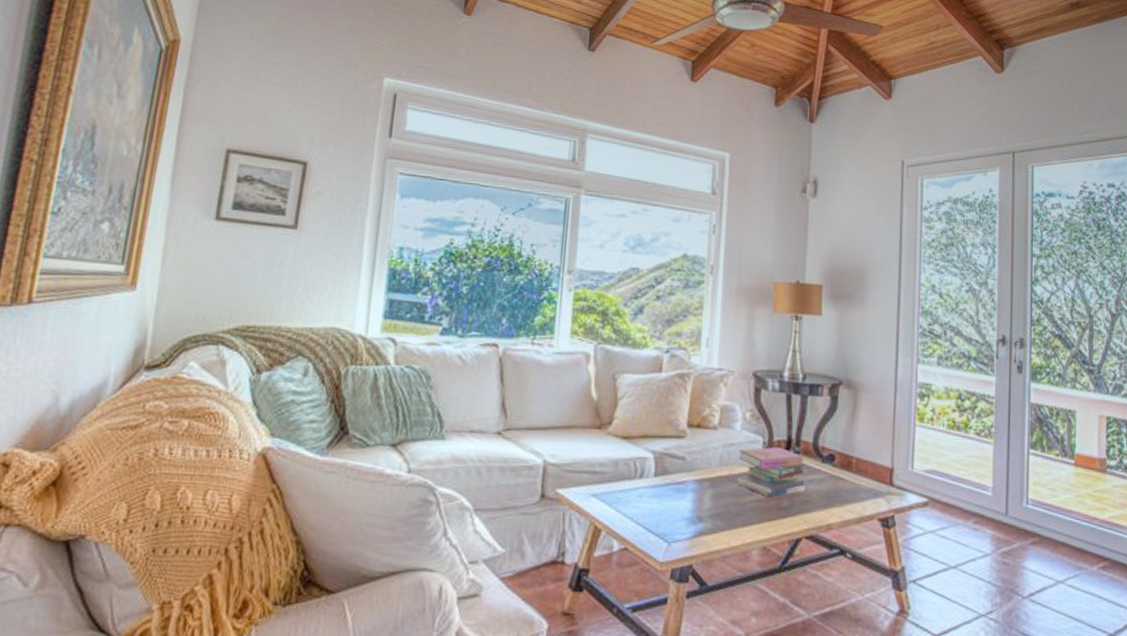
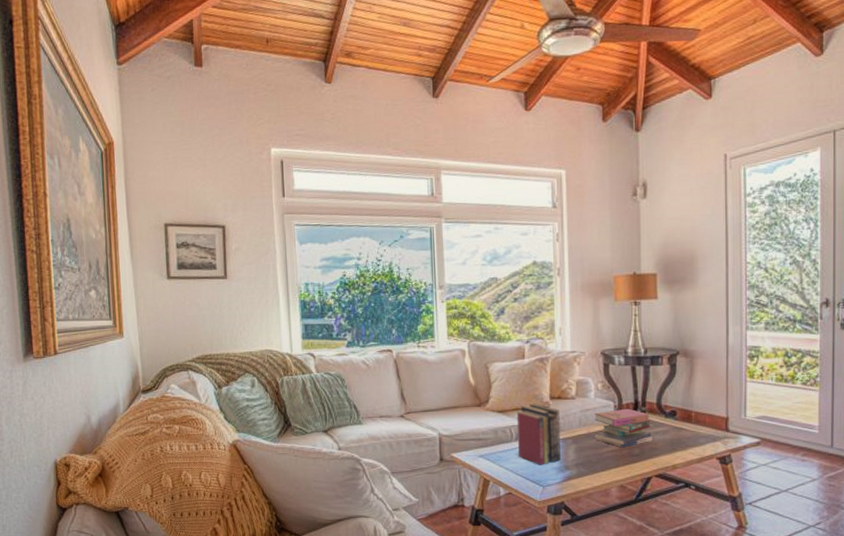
books: none [642,430,698,514] -> present [516,403,561,465]

